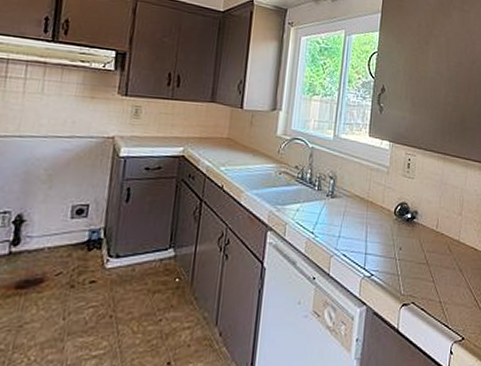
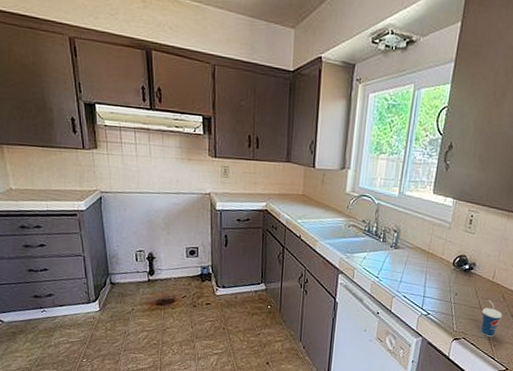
cup: none [429,253,451,298] -> present [480,300,502,337]

